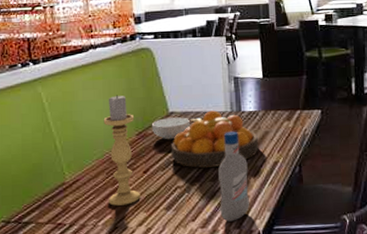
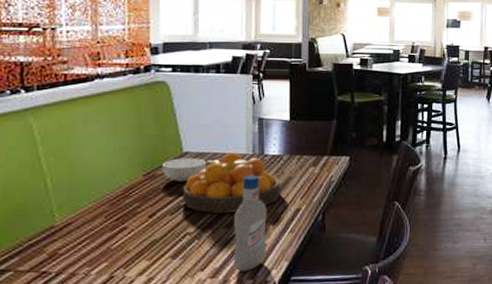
candle holder: present [103,95,141,206] -> none [105,131,144,253]

